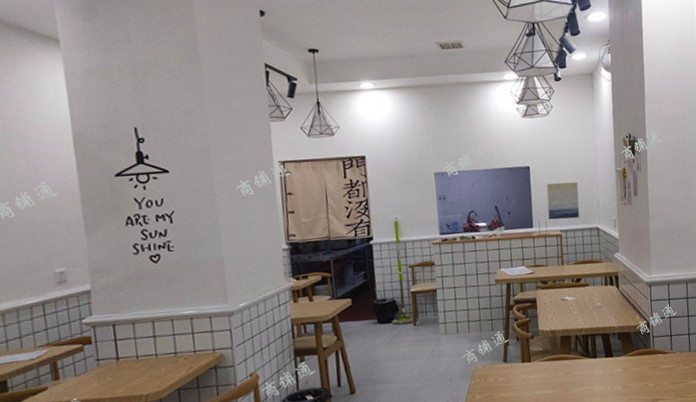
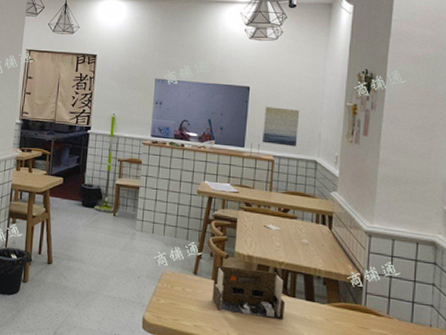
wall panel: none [522,339,590,390] -> present [212,265,286,319]

